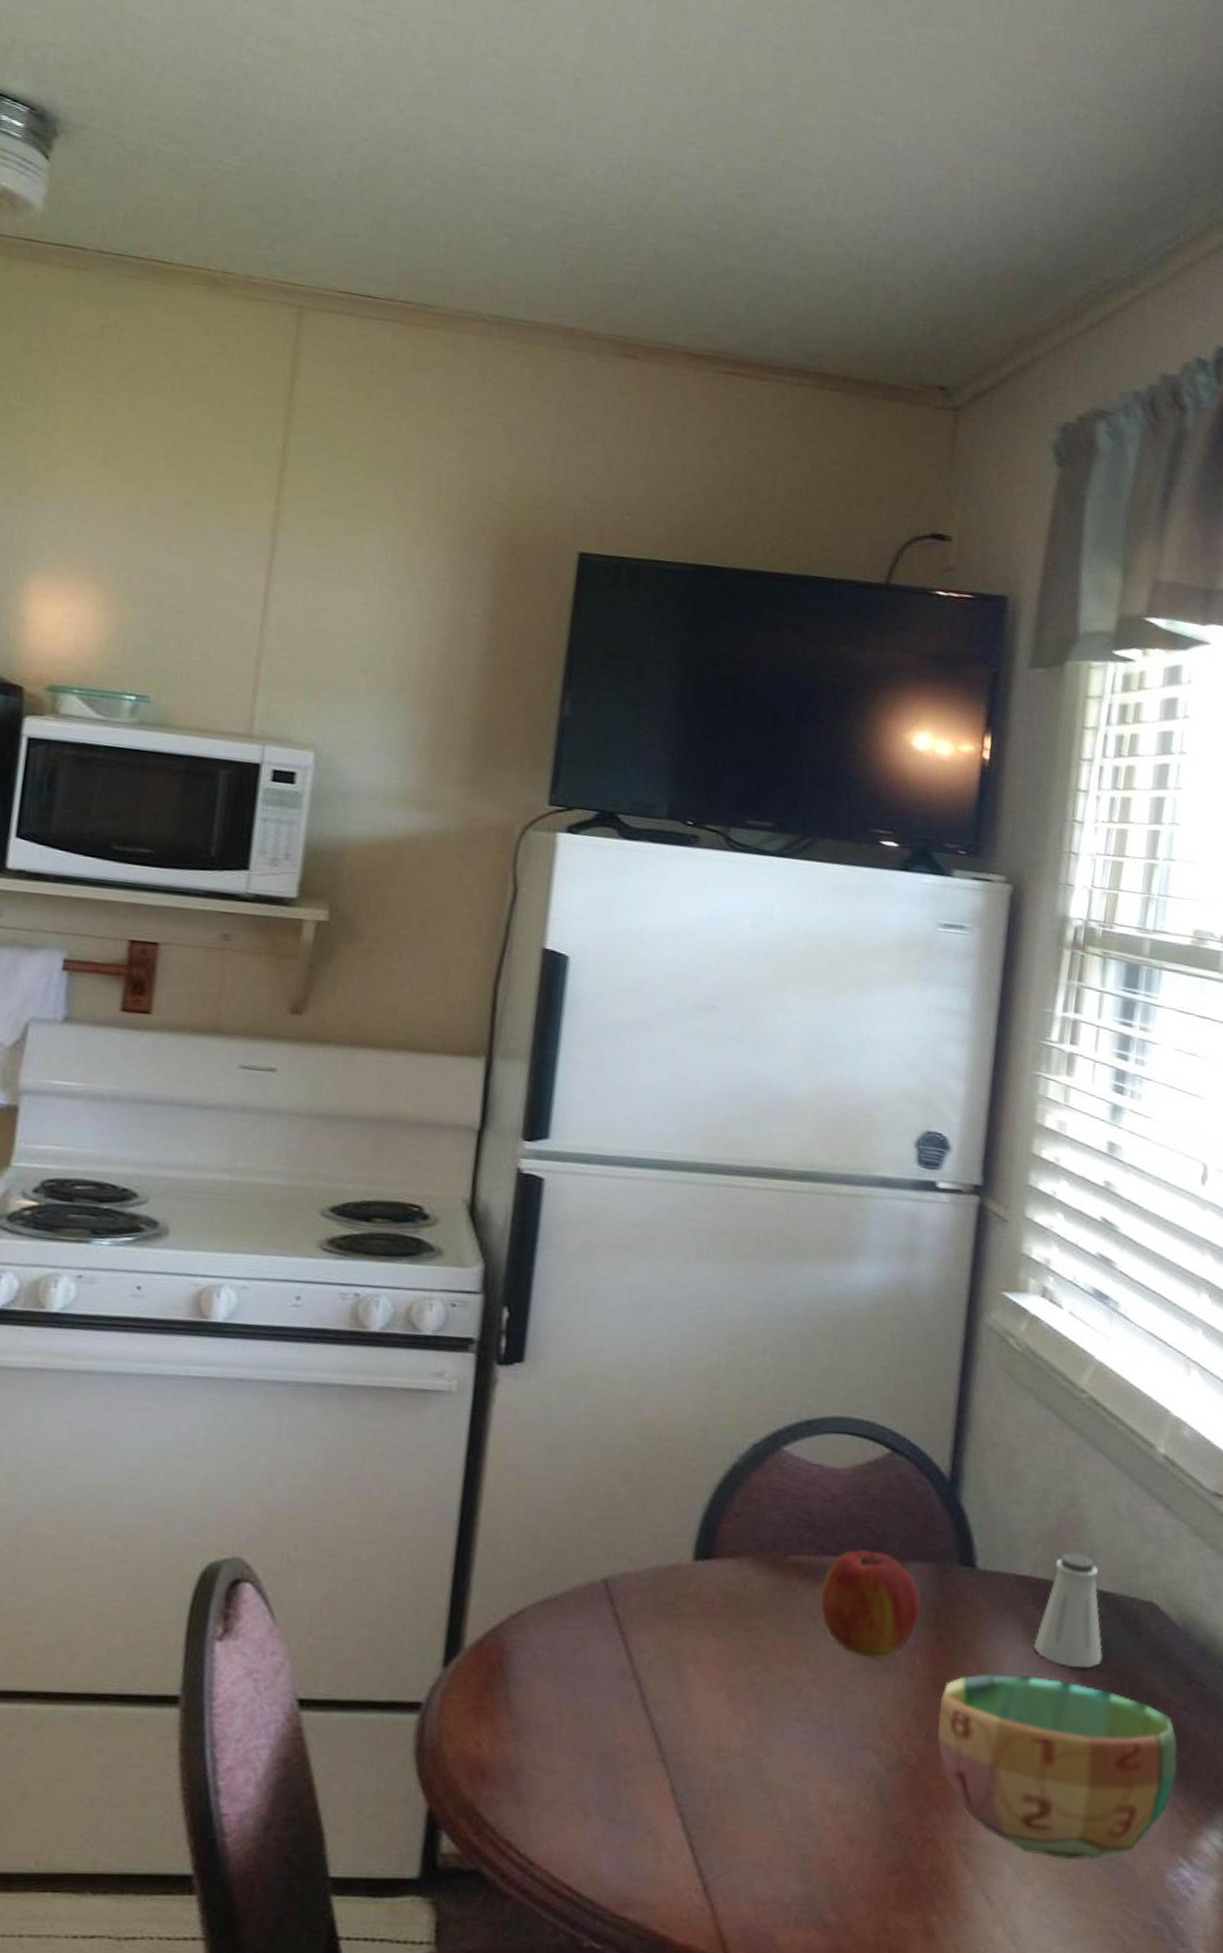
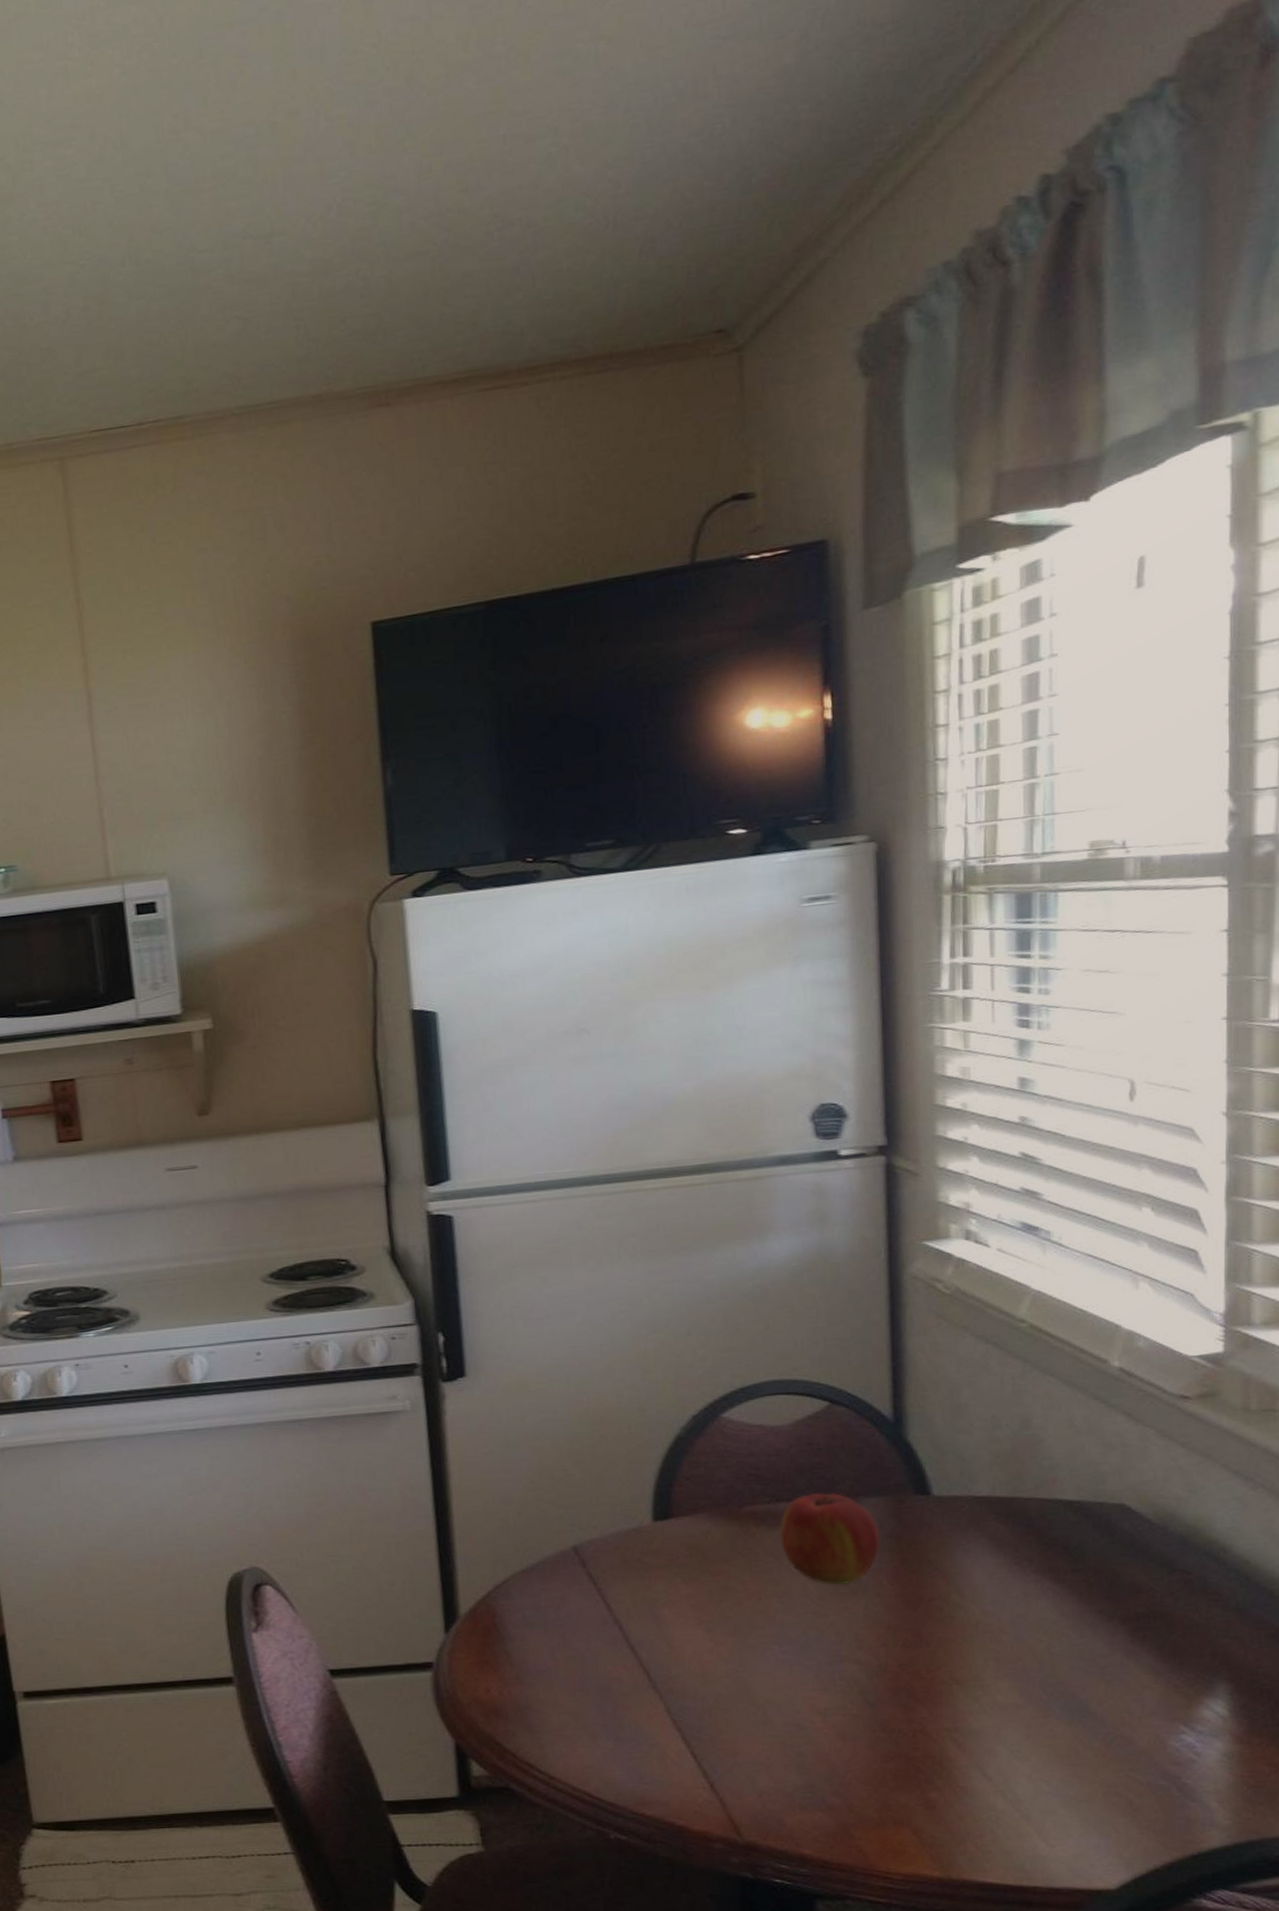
bowl: present [937,1673,1178,1861] -> none [912,1582,1168,1737]
saltshaker: present [1033,1552,1103,1667] -> none [1001,1469,1076,1571]

